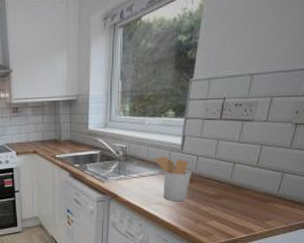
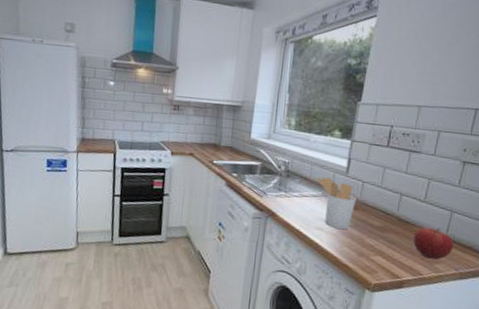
fruit: none [246,188,285,217] -> present [413,227,454,260]

